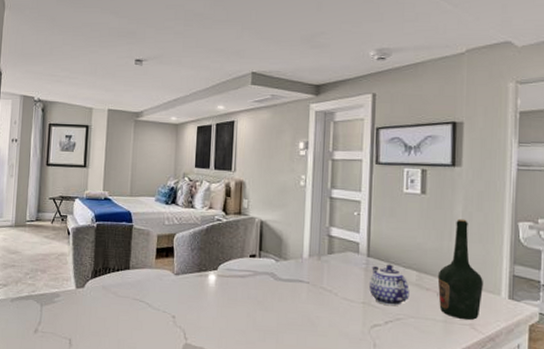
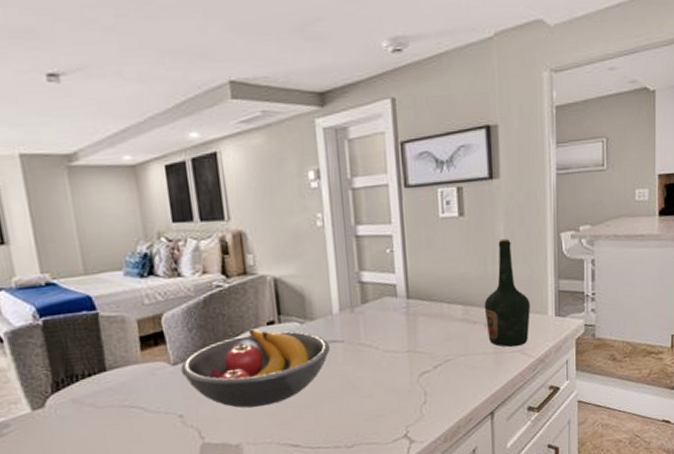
fruit bowl: none [180,258,297,324] -> present [180,329,330,408]
teapot: present [369,264,410,306] -> none [412,302,457,348]

